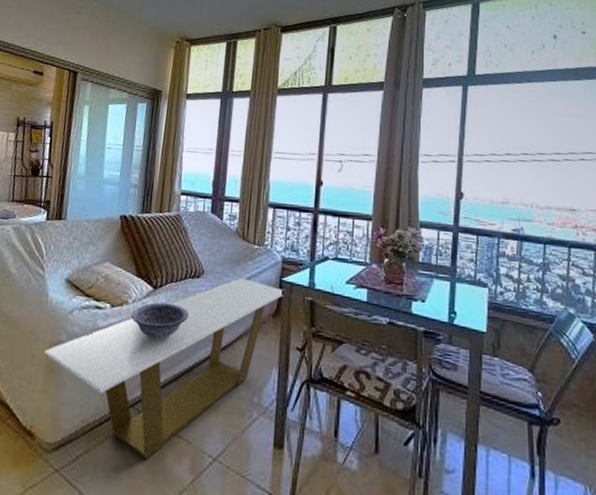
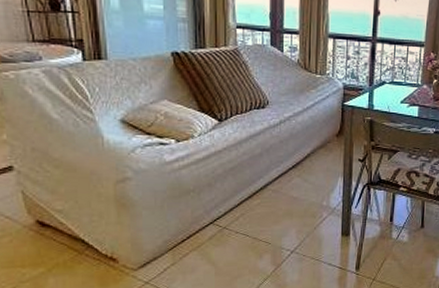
coffee table: present [44,277,284,460] -> none [112,105,346,262]
decorative bowl: present [131,302,189,342] -> none [199,134,258,168]

